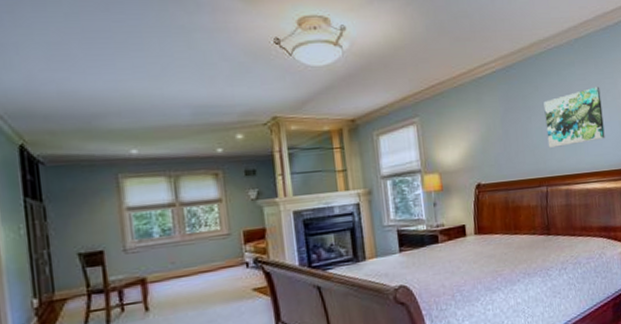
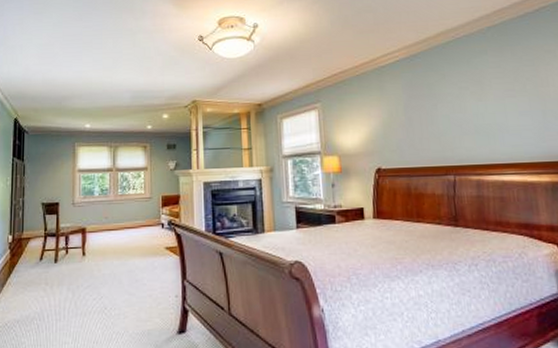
wall art: present [543,86,605,148] -> none [451,74,525,136]

